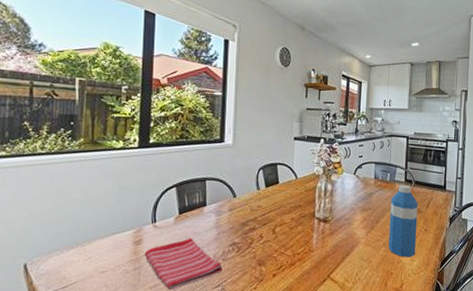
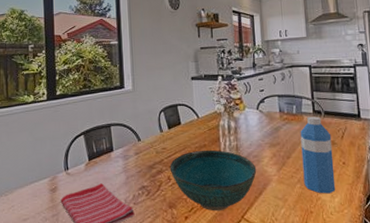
bowl: none [263,210,347,270] -> present [170,149,257,211]

